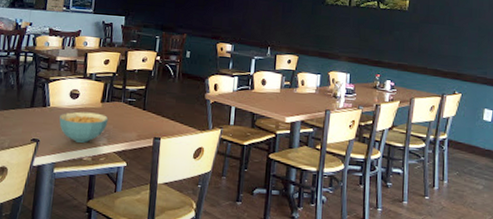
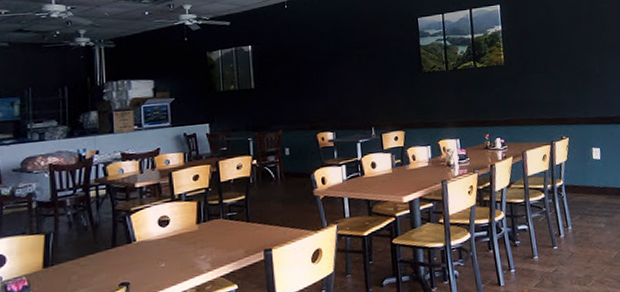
cereal bowl: present [59,111,109,143] -> none [149,236,209,275]

